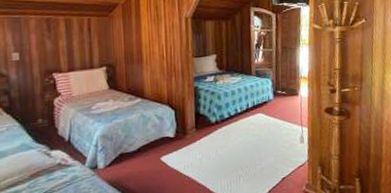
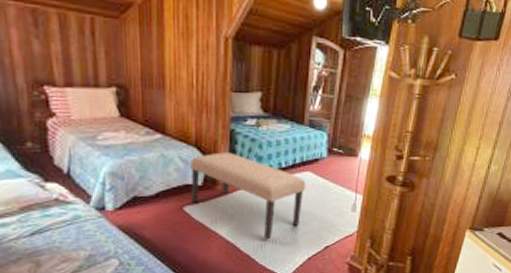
bench: none [164,106,260,179] -> present [190,152,306,240]

